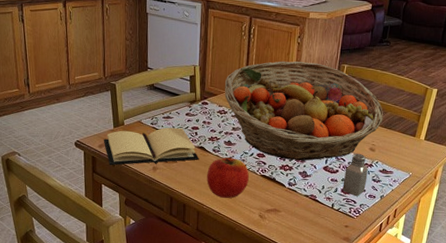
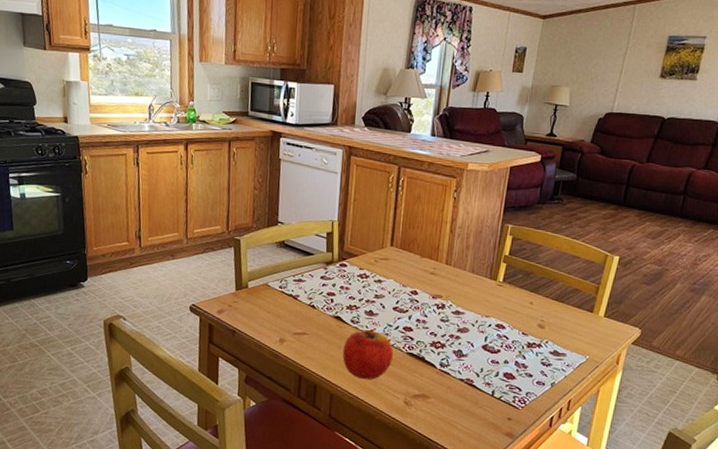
book: present [103,127,199,165] -> none [223,292,335,335]
fruit basket: present [224,61,384,161] -> none [366,218,555,338]
saltshaker: present [342,154,368,196] -> none [505,331,536,383]

